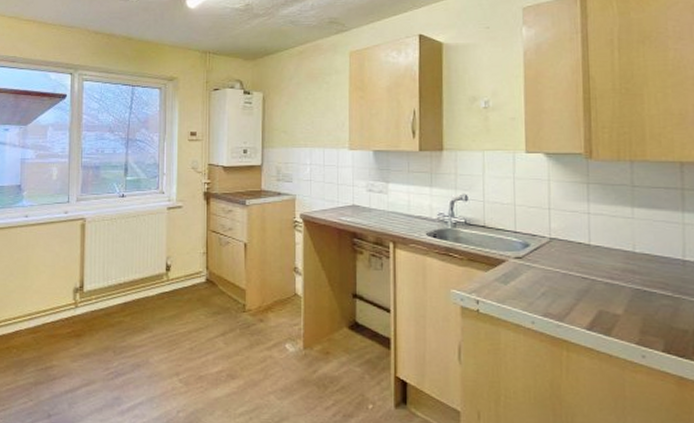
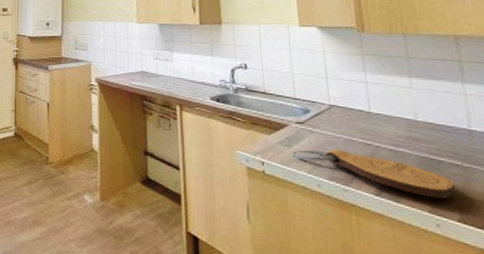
cutting board: none [506,284,664,330] -> present [290,148,456,199]

